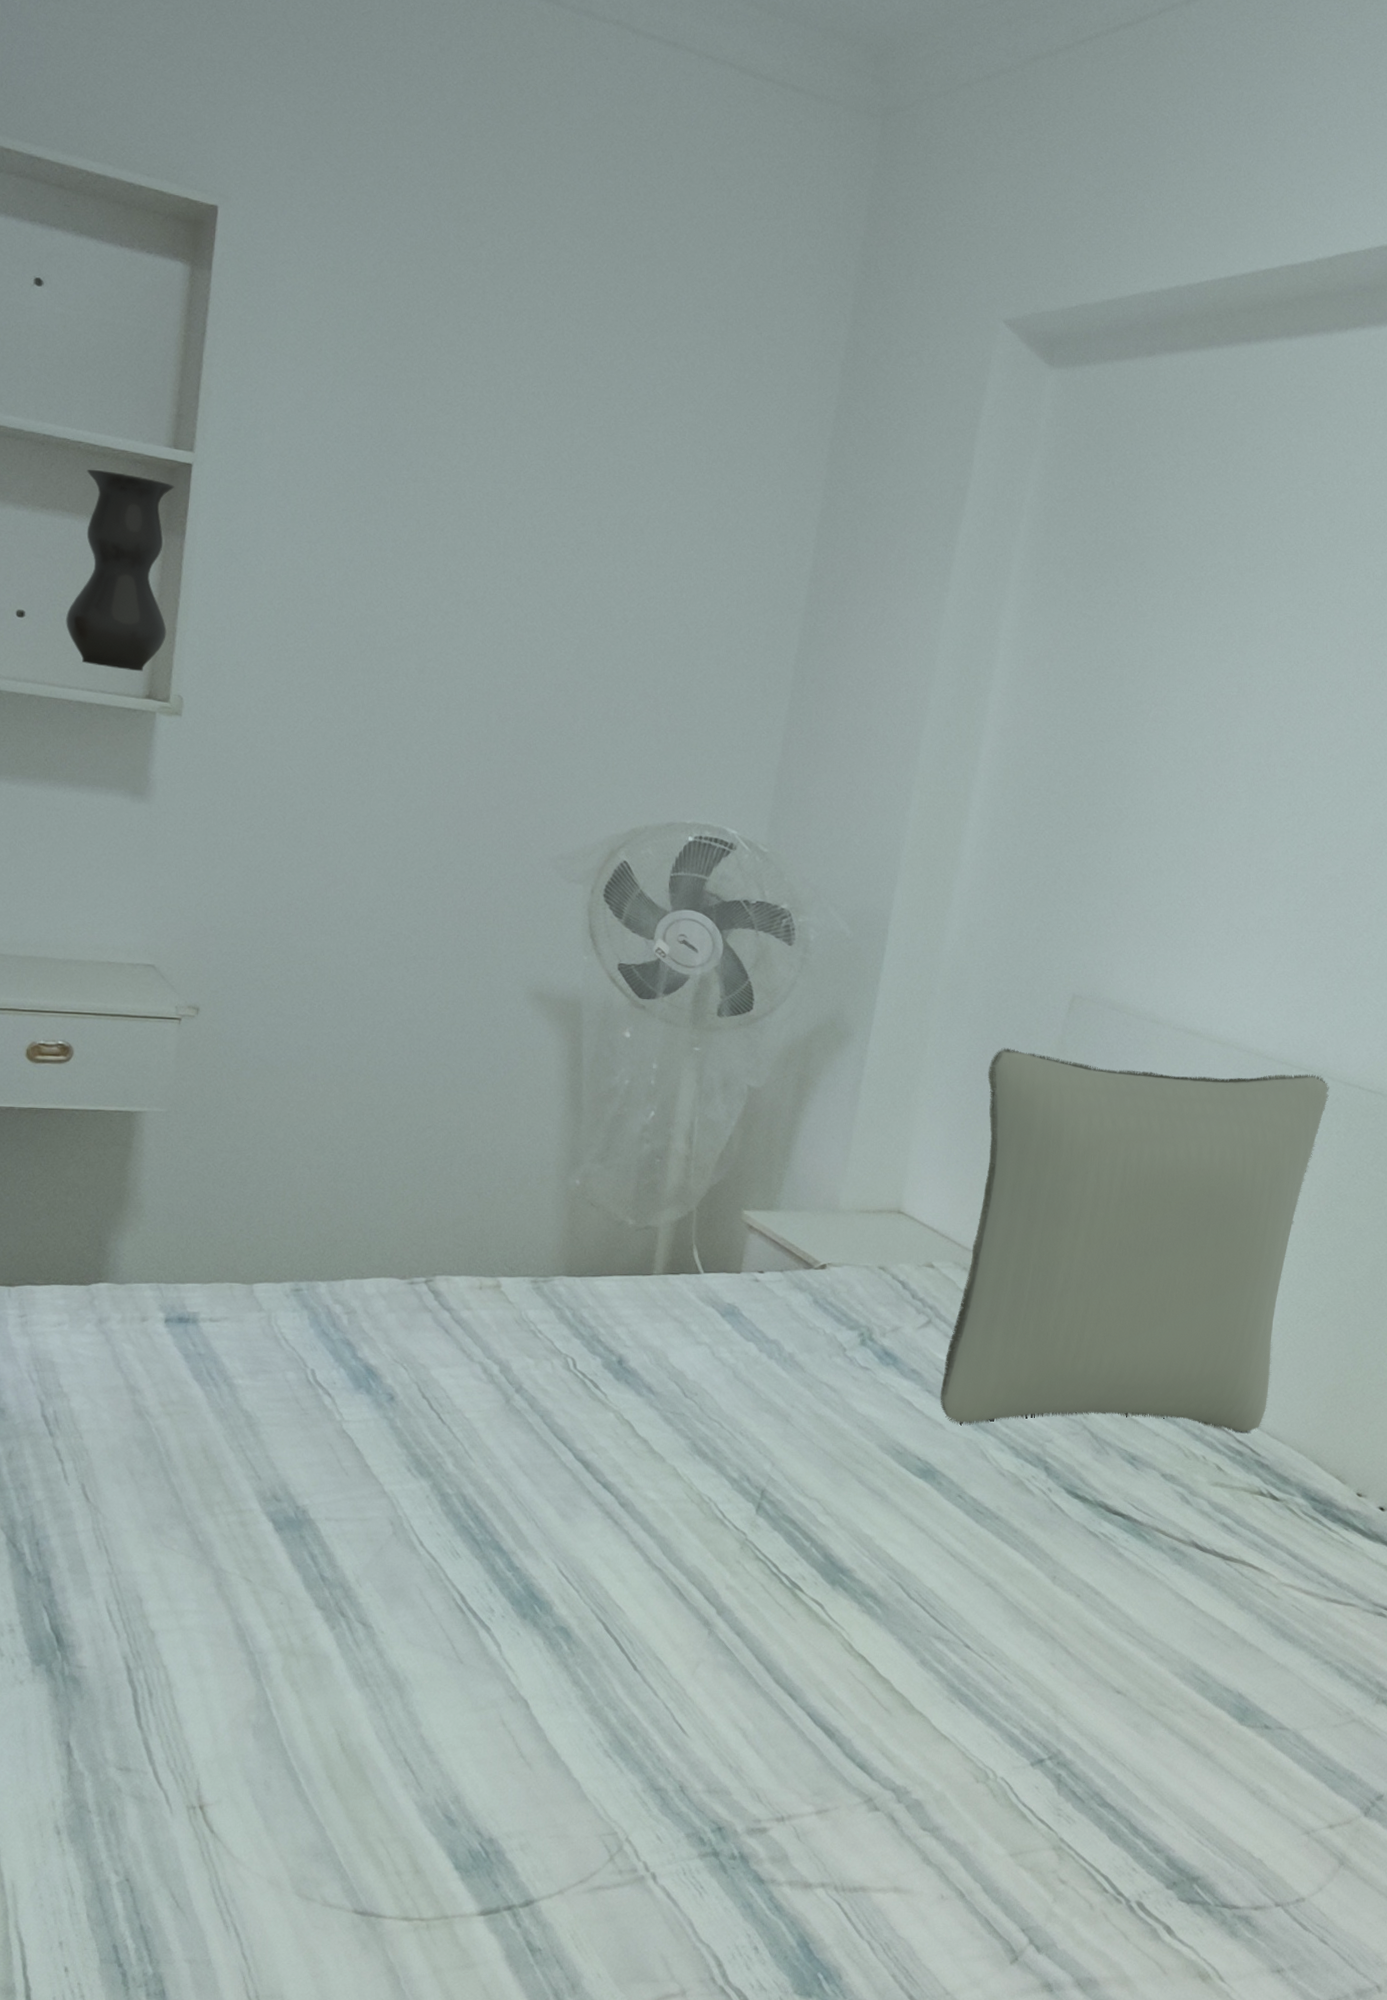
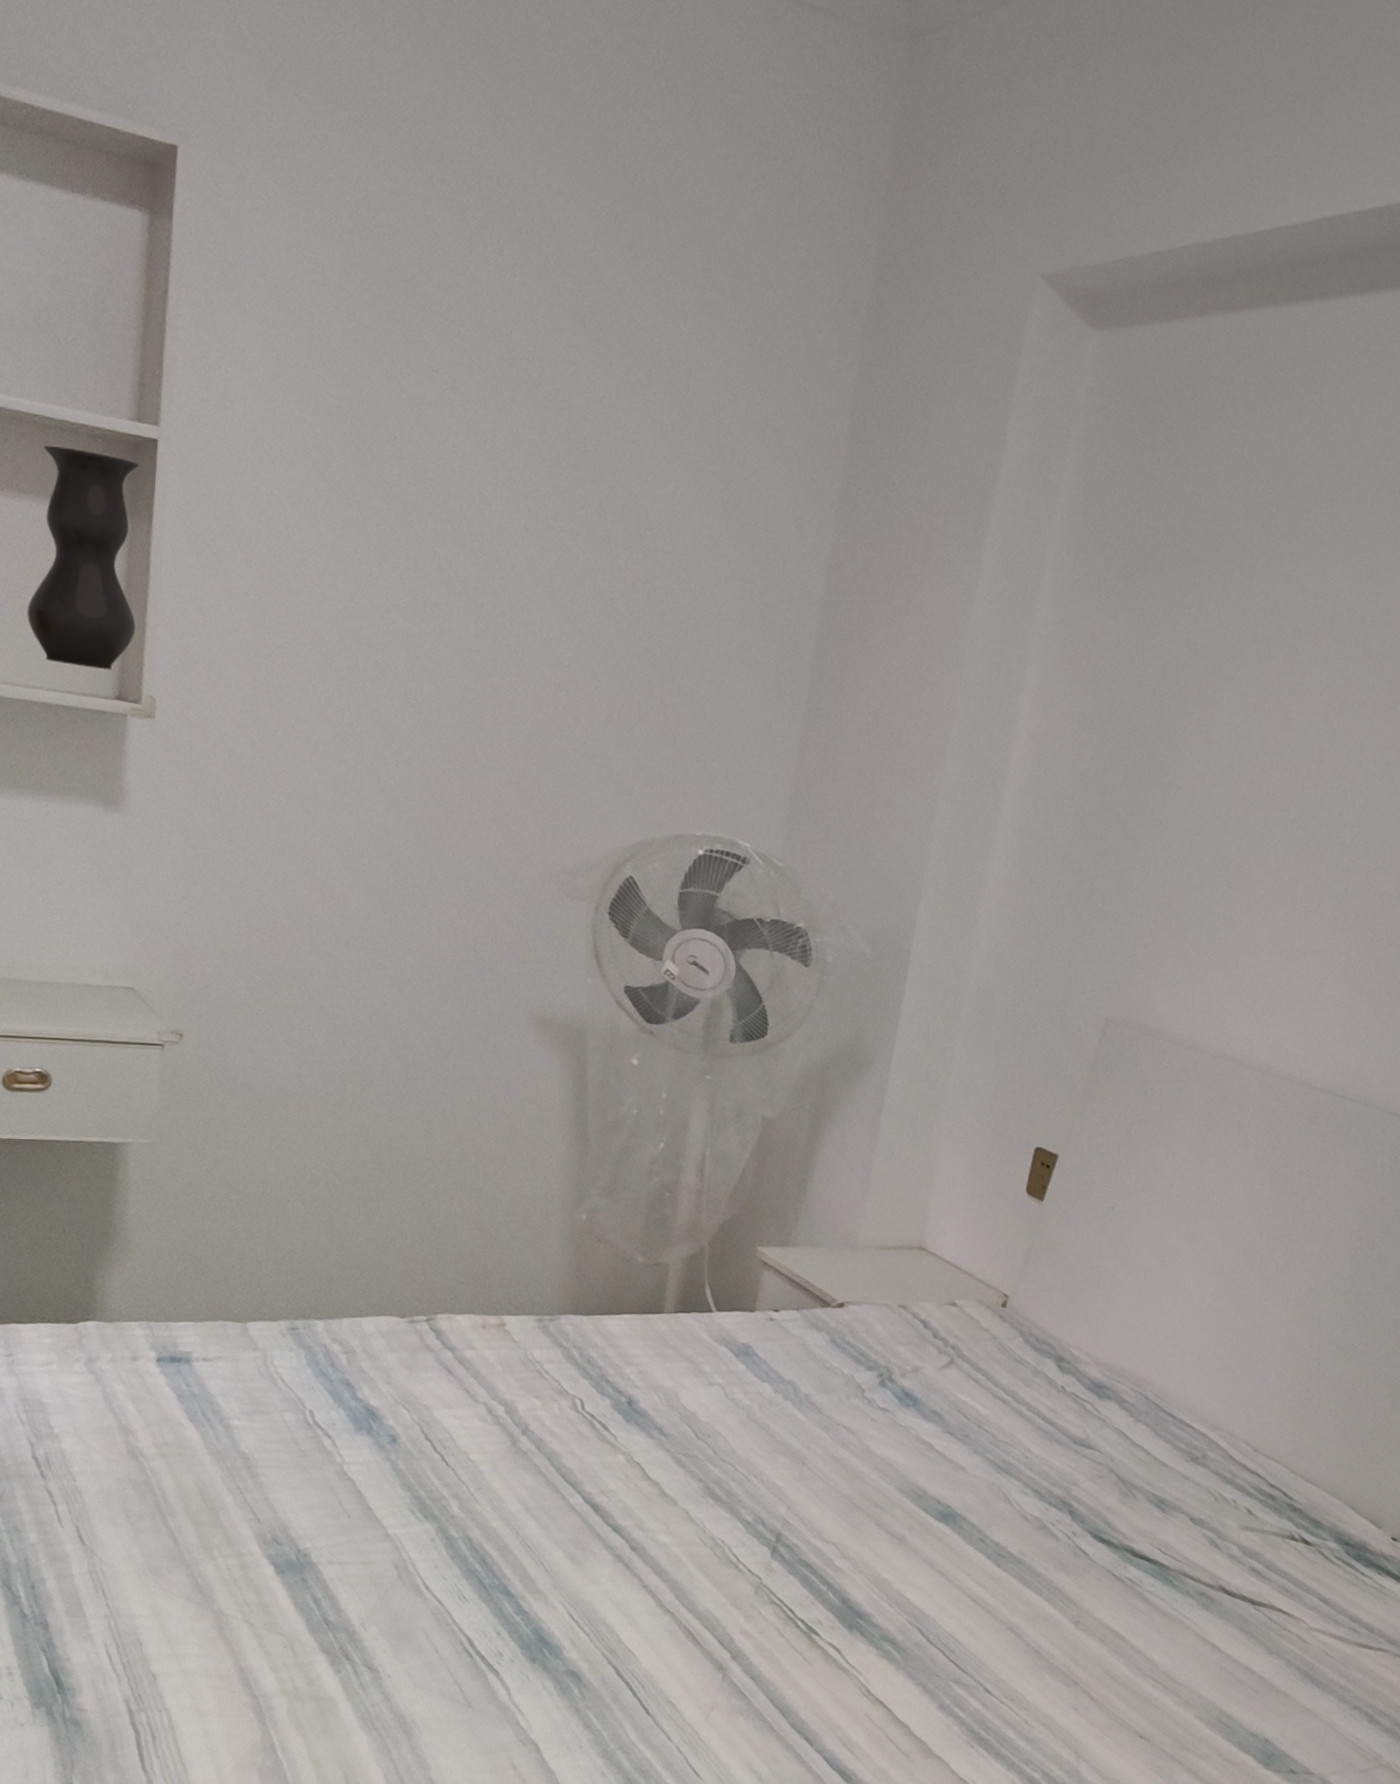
pillow: present [940,1047,1329,1434] -> none [961,1075,1375,1477]

